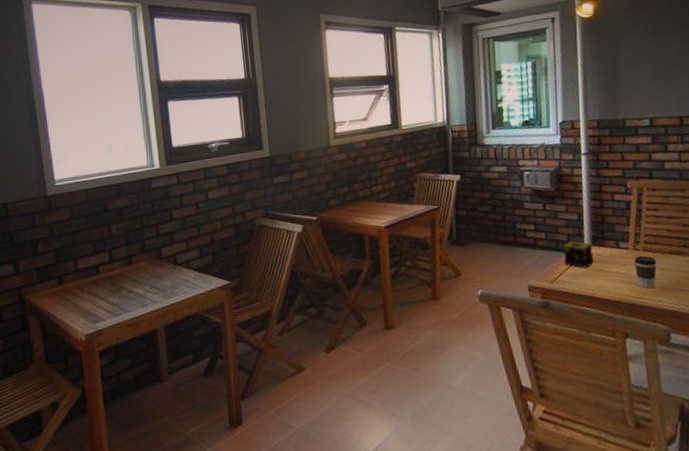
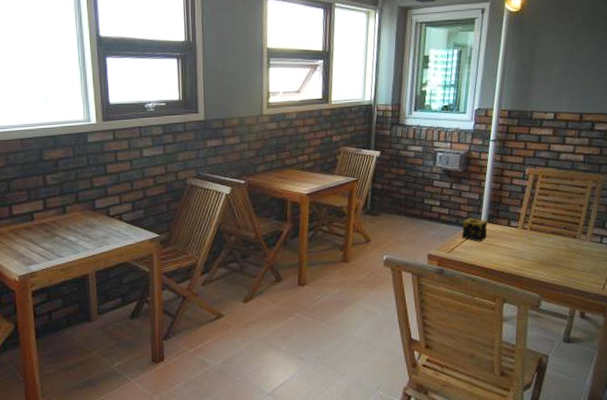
coffee cup: present [634,255,657,289] -> none [520,234,540,263]

